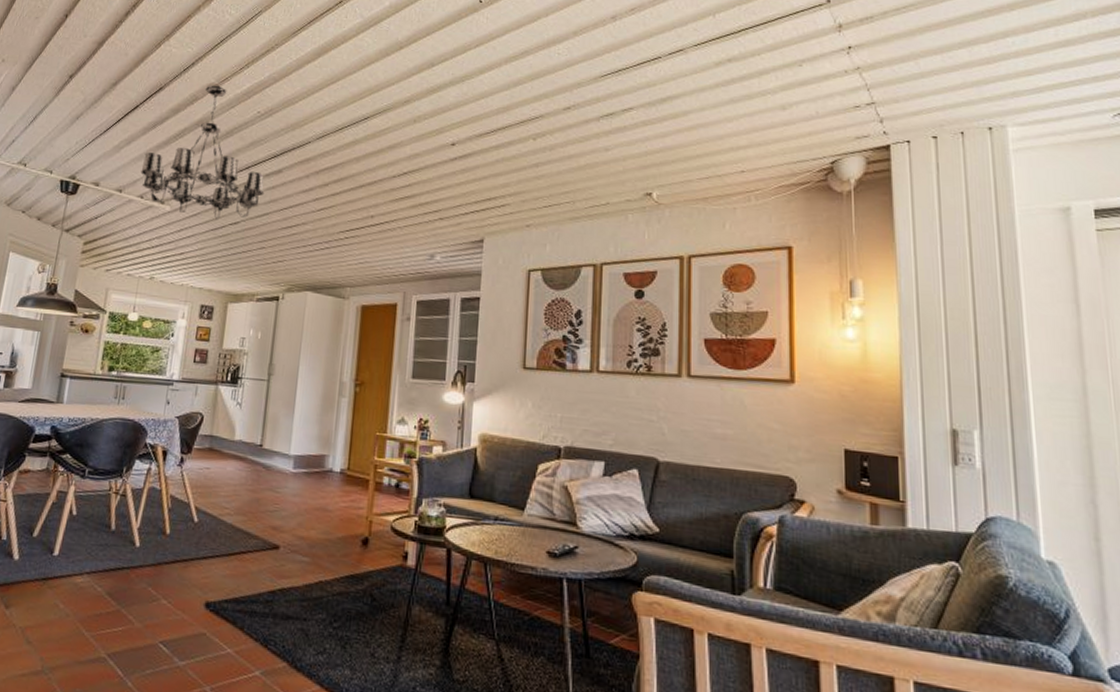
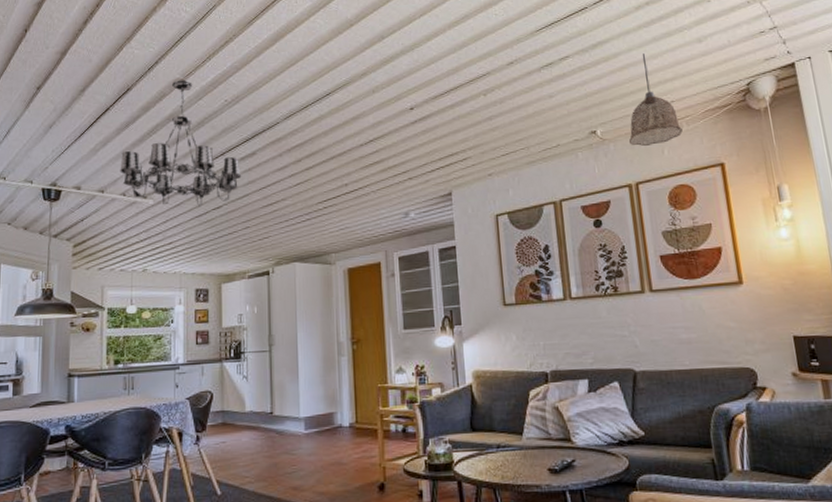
pendant lamp: none [686,115,749,217] -> present [628,53,683,146]

